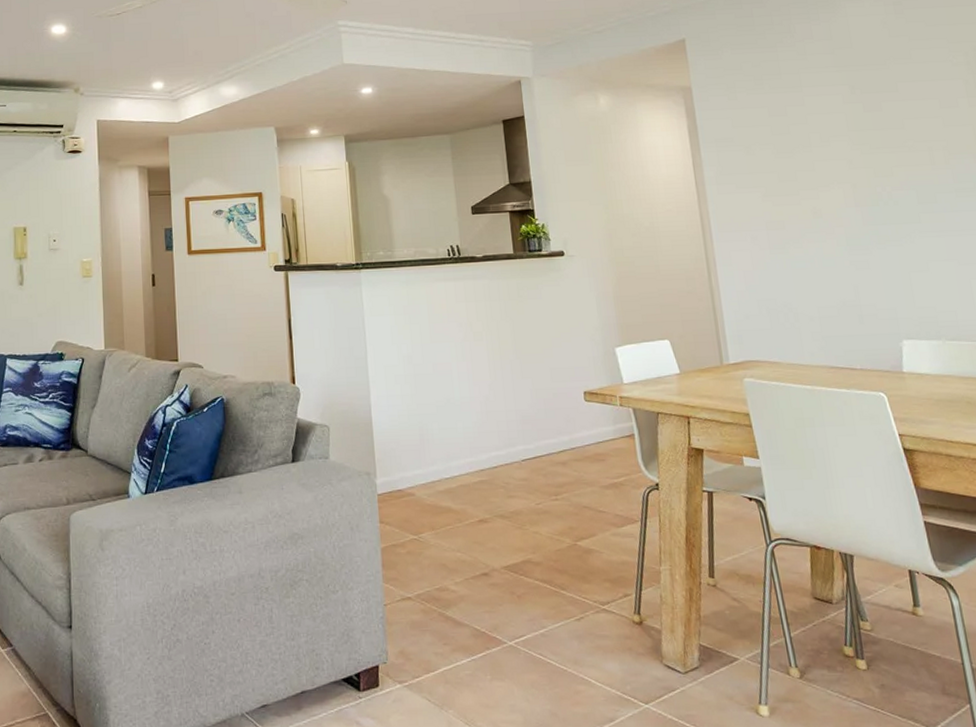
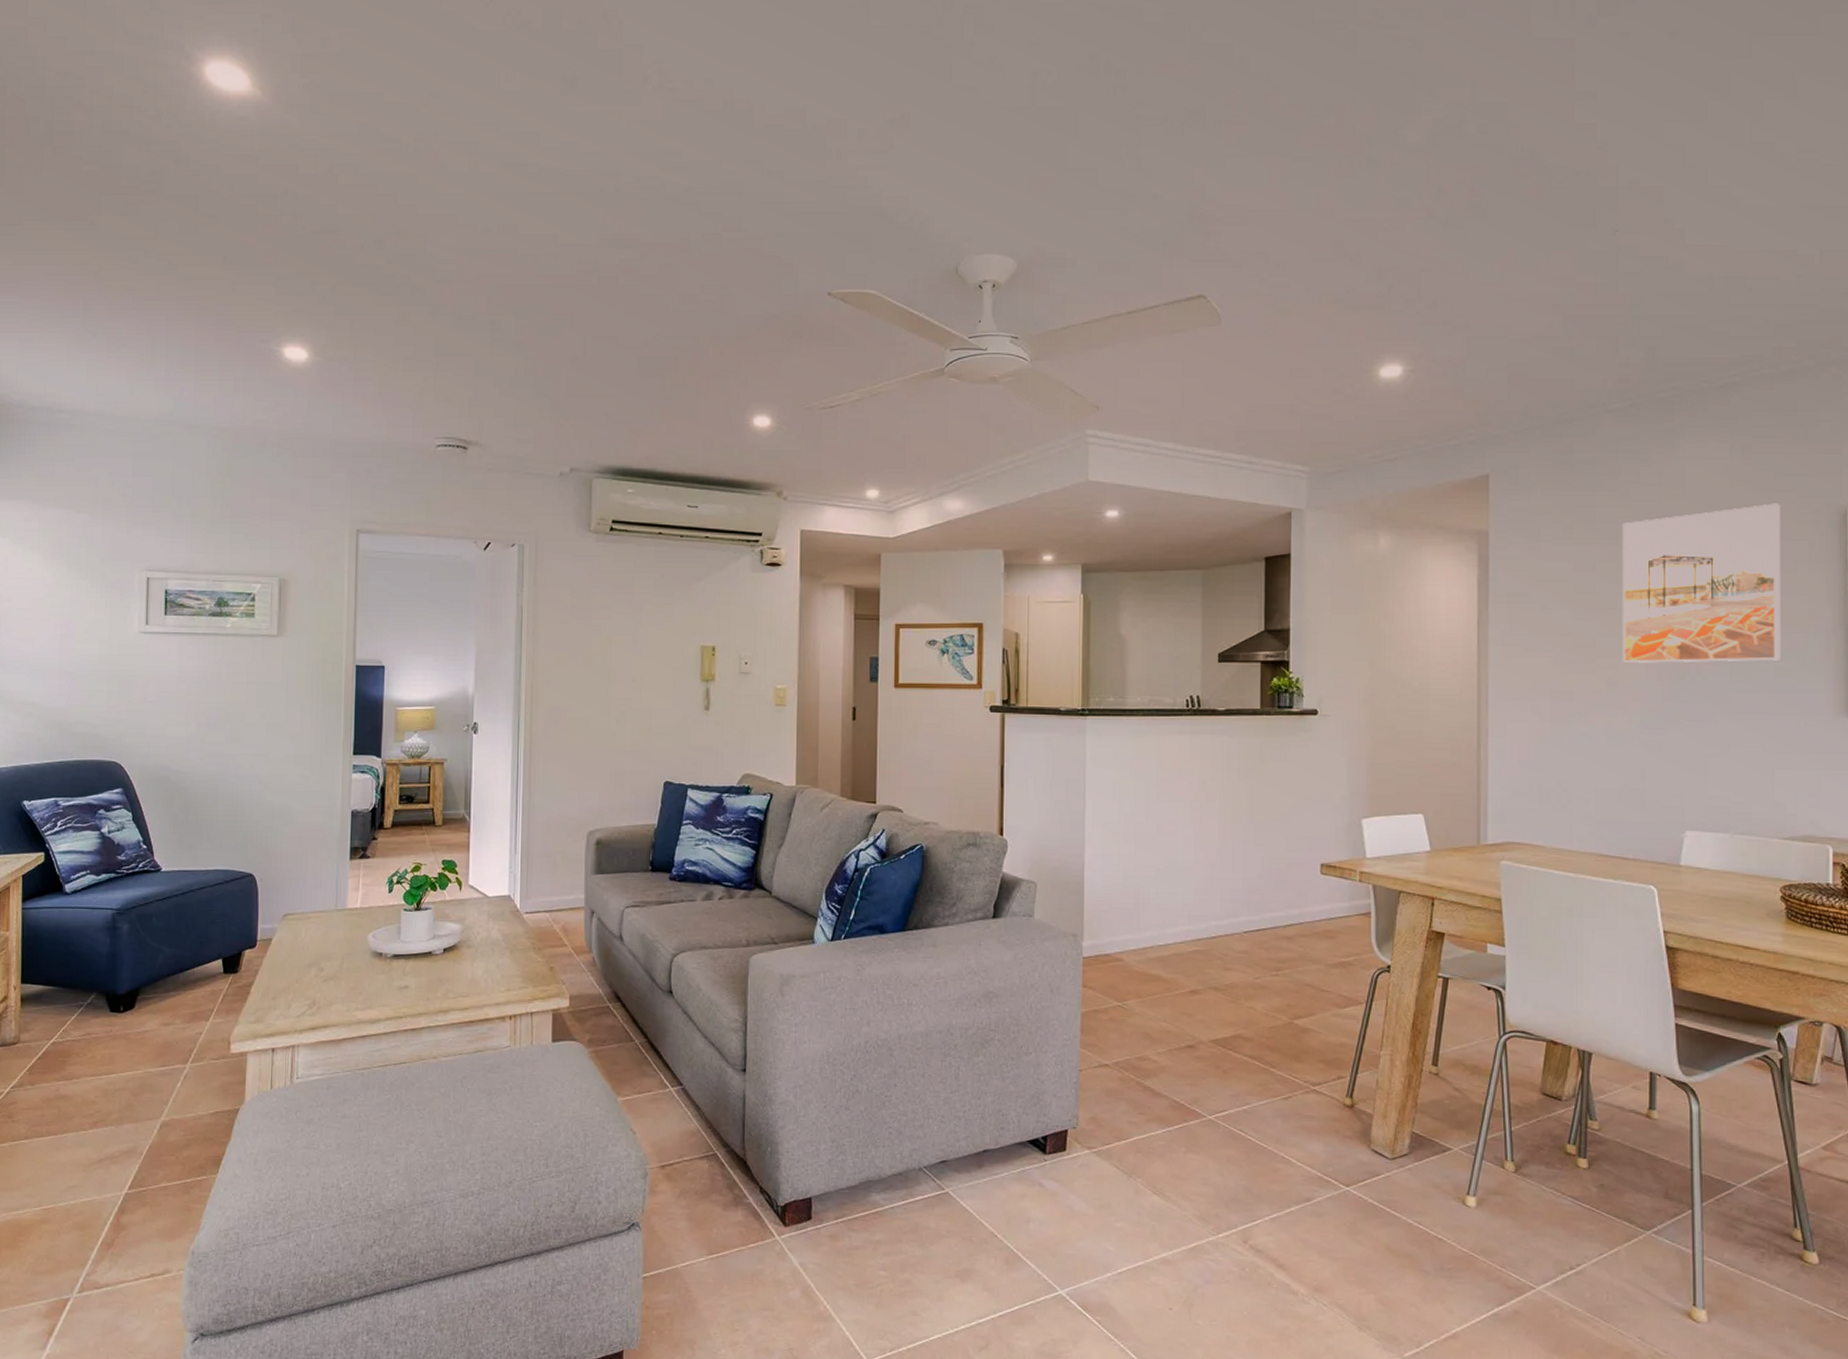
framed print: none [804,49,958,193] -> present [1622,503,1780,663]

